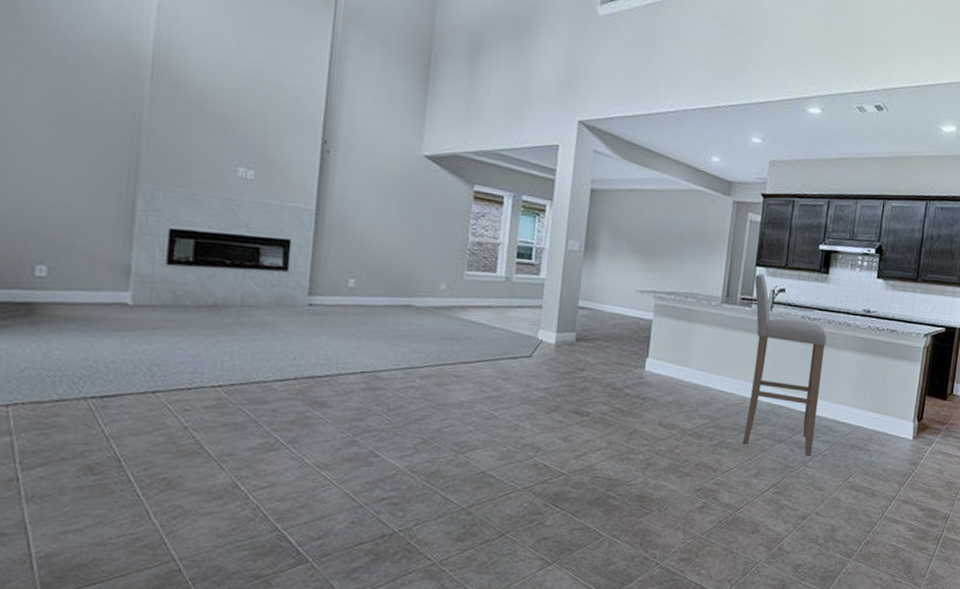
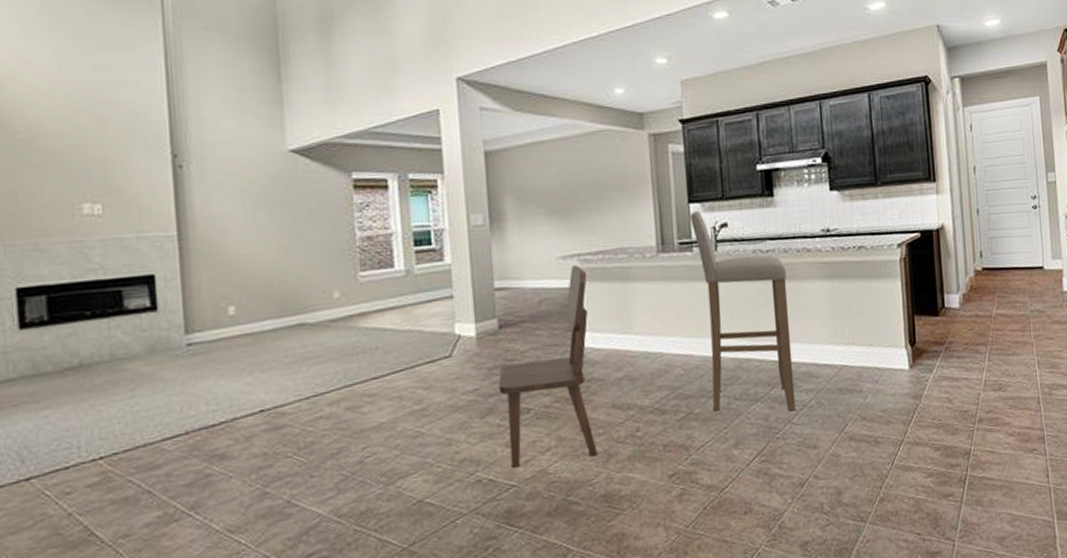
dining chair: none [565,300,659,462] -> present [498,265,598,468]

